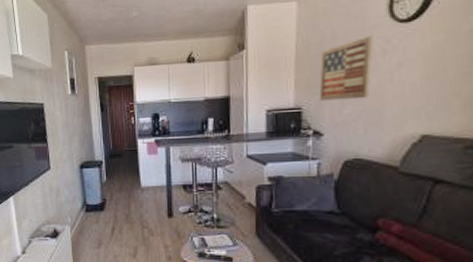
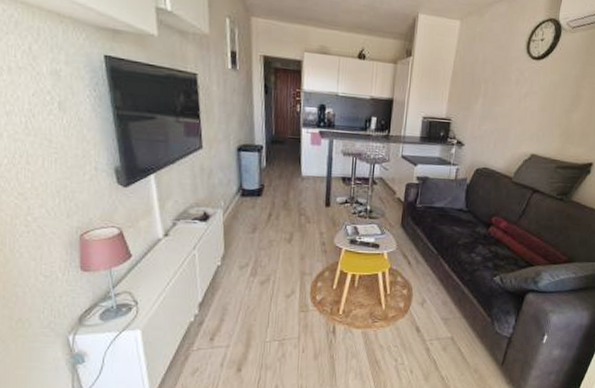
wall art: present [319,35,374,101] -> none [465,65,513,119]

